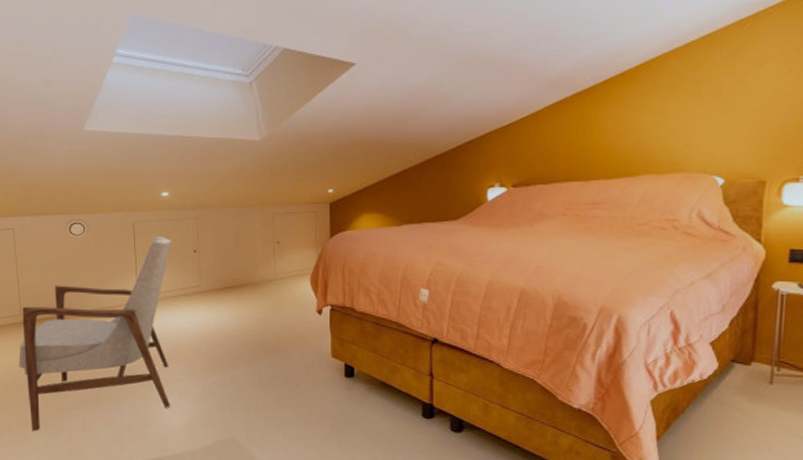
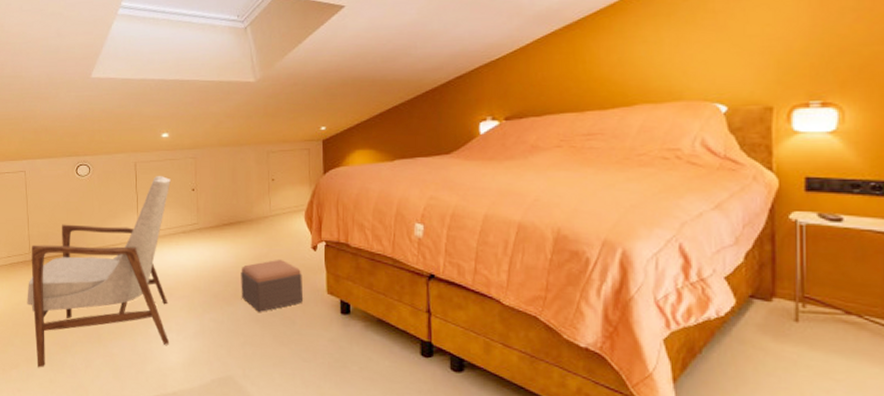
footstool: none [244,322,308,375] -> present [241,259,304,312]

